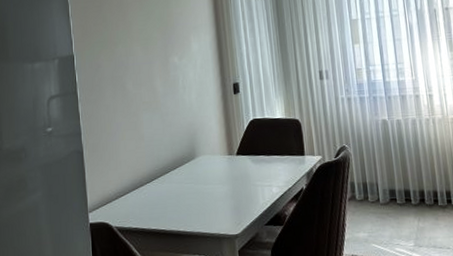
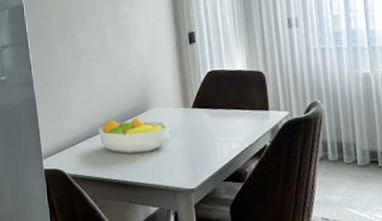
fruit bowl: none [146,166,216,203] -> present [98,118,170,153]

